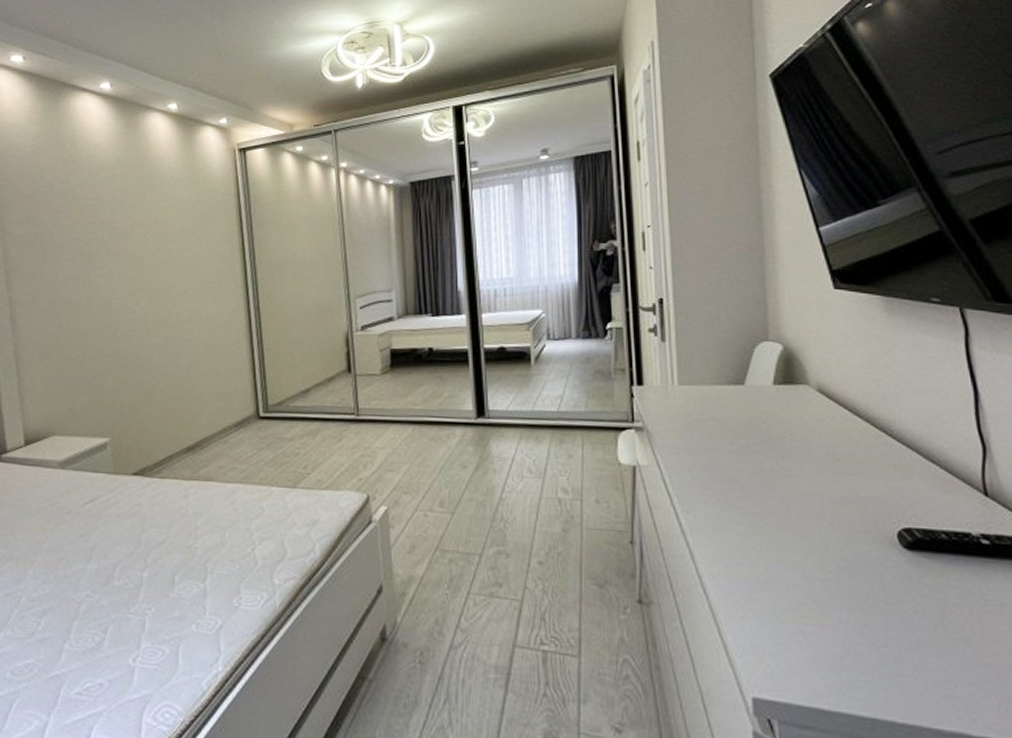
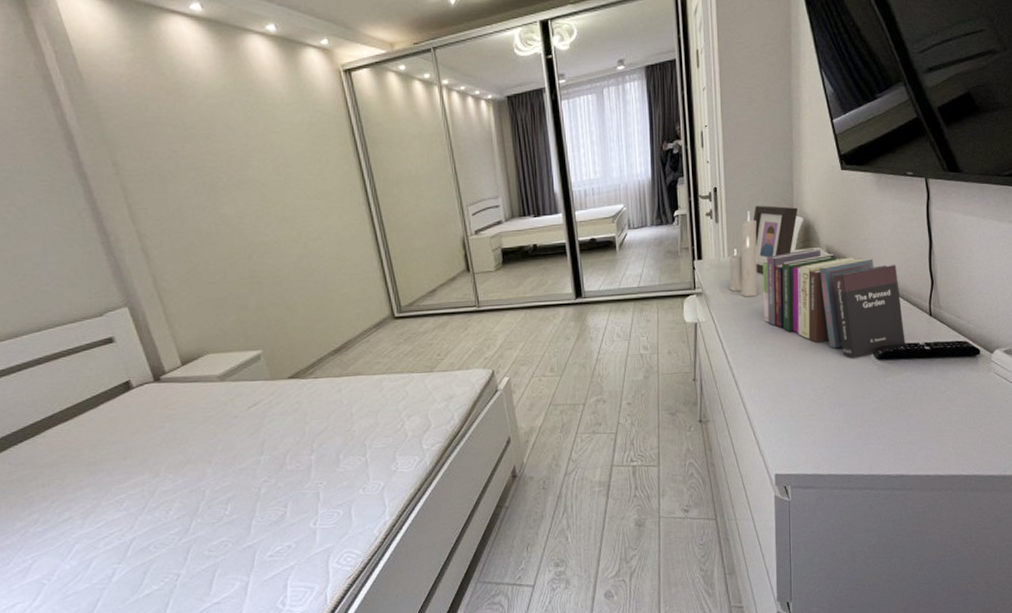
candle: none [679,329,721,441] -> present [728,210,758,297]
picture frame: none [712,324,775,412] -> present [753,205,798,274]
books: none [726,385,949,541] -> present [762,249,905,357]

